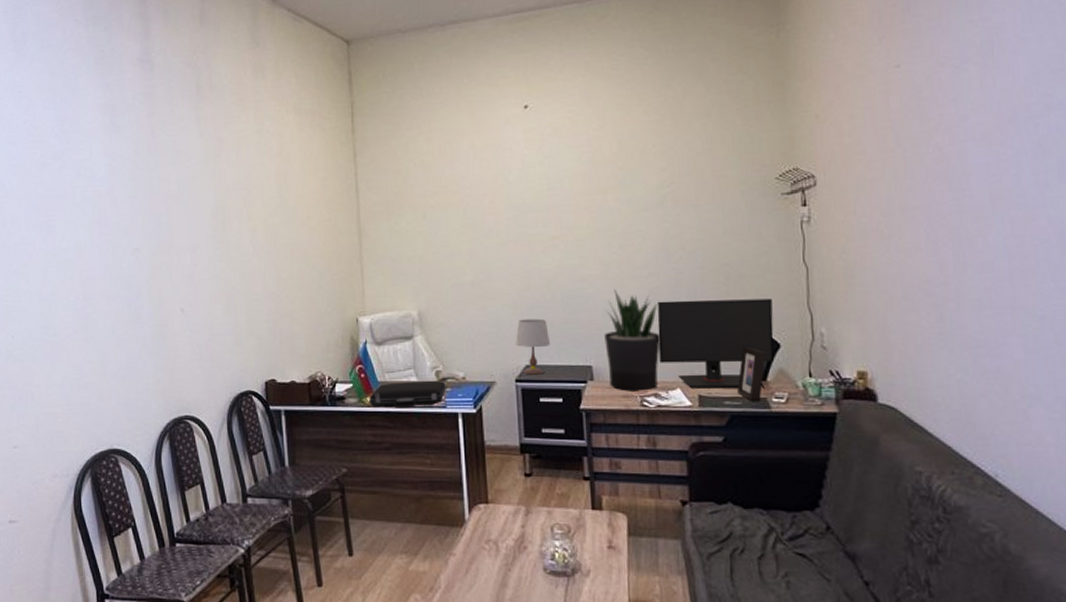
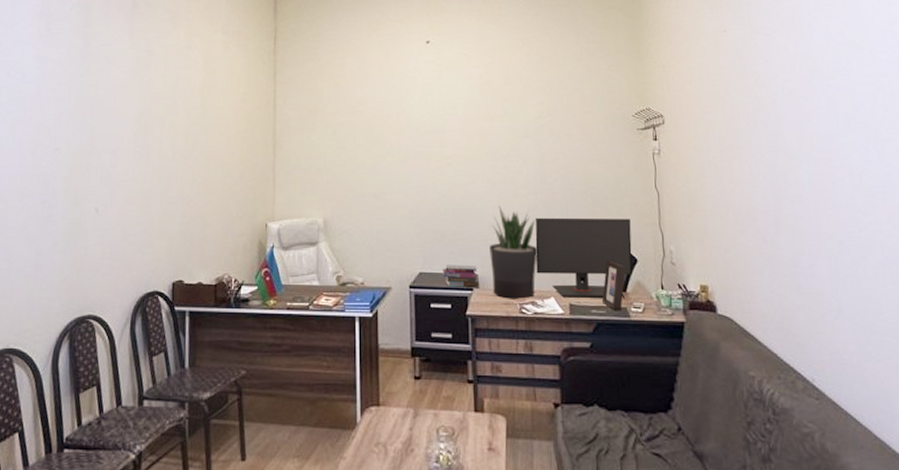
briefcase: present [369,381,446,408] -> none [272,286,346,311]
table lamp: present [515,318,551,375] -> none [411,229,442,282]
books: none [552,355,592,380] -> present [443,265,478,287]

